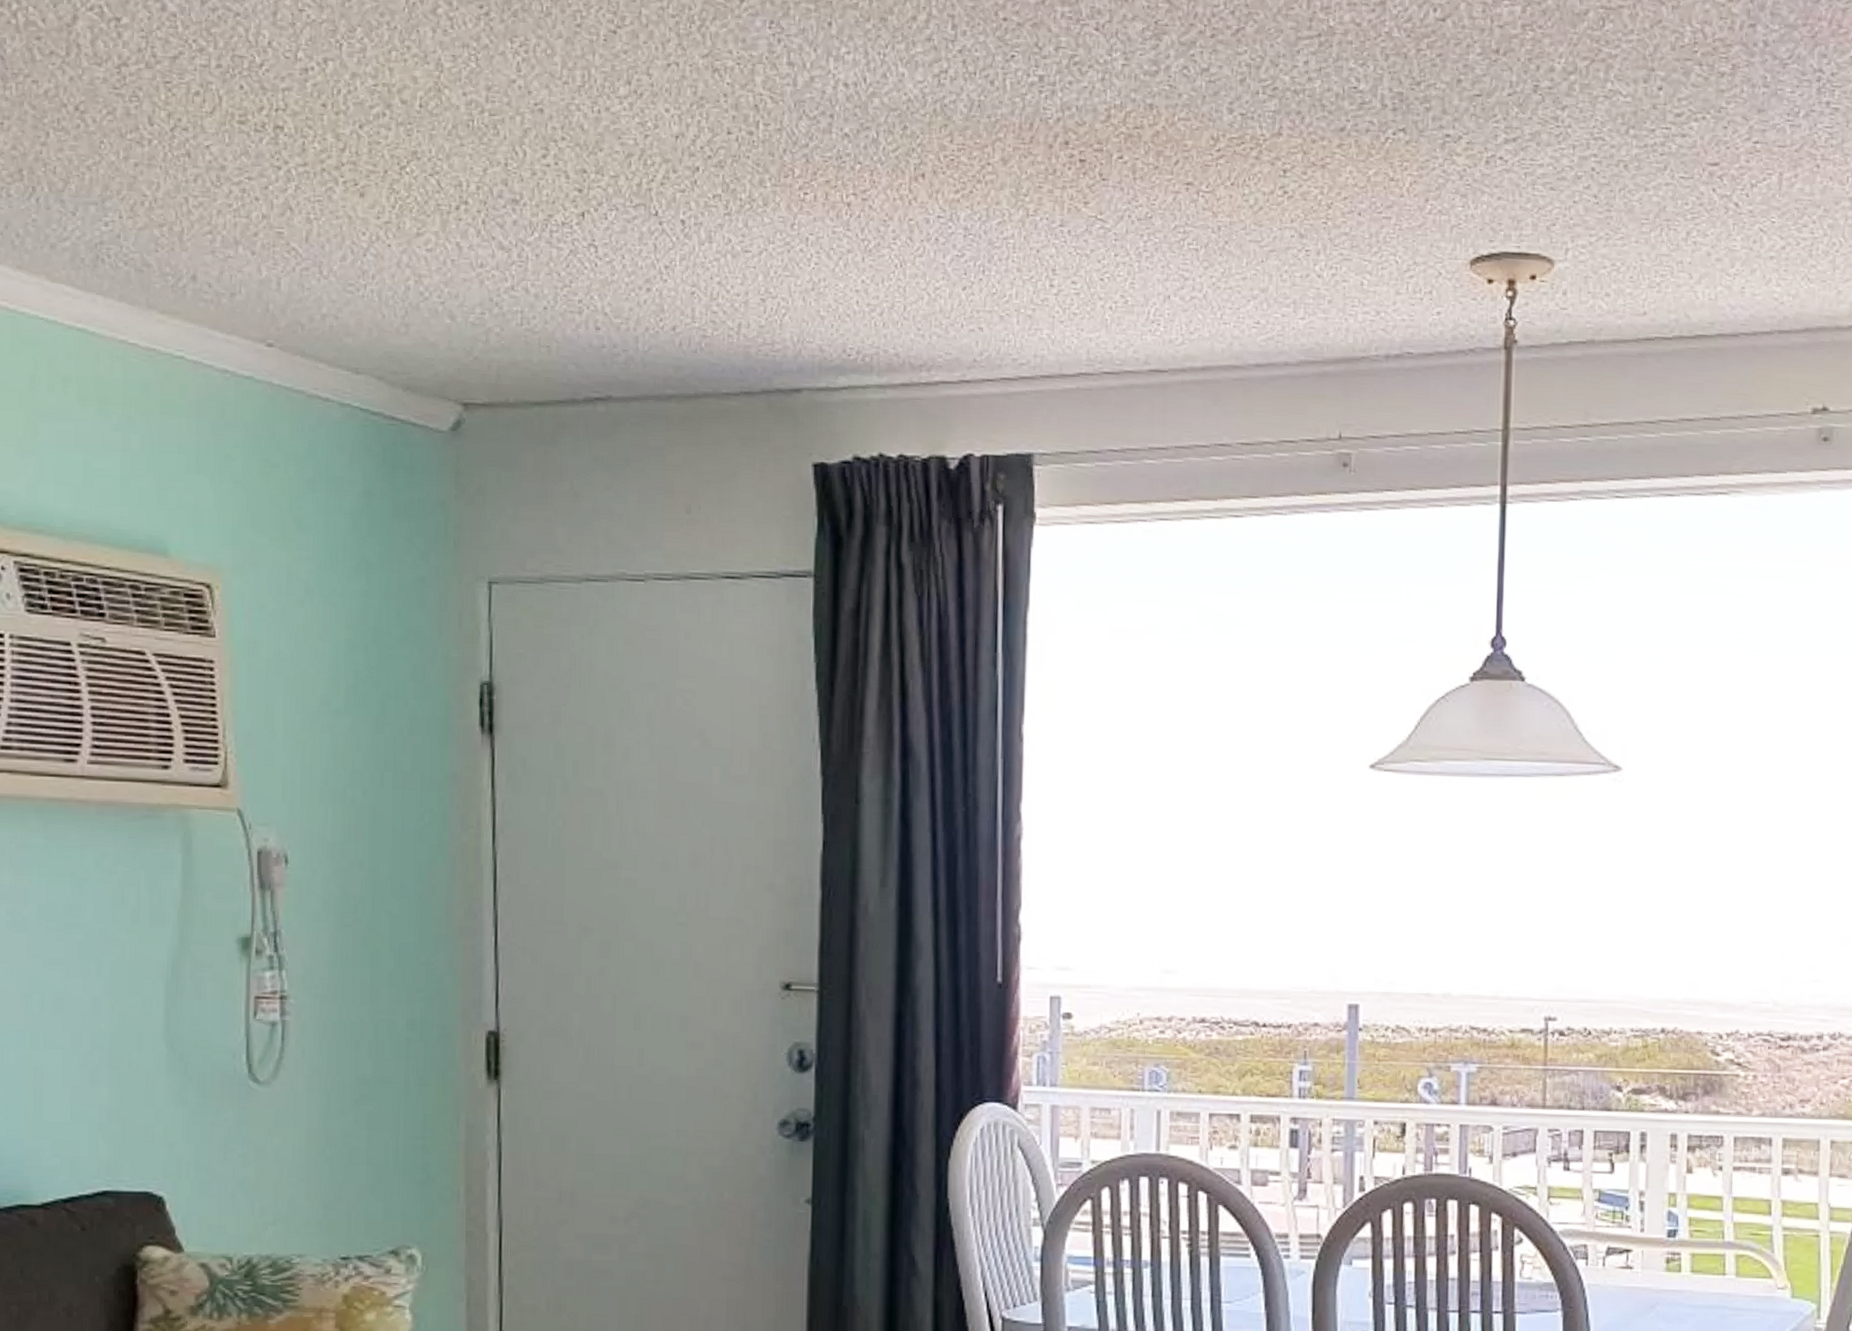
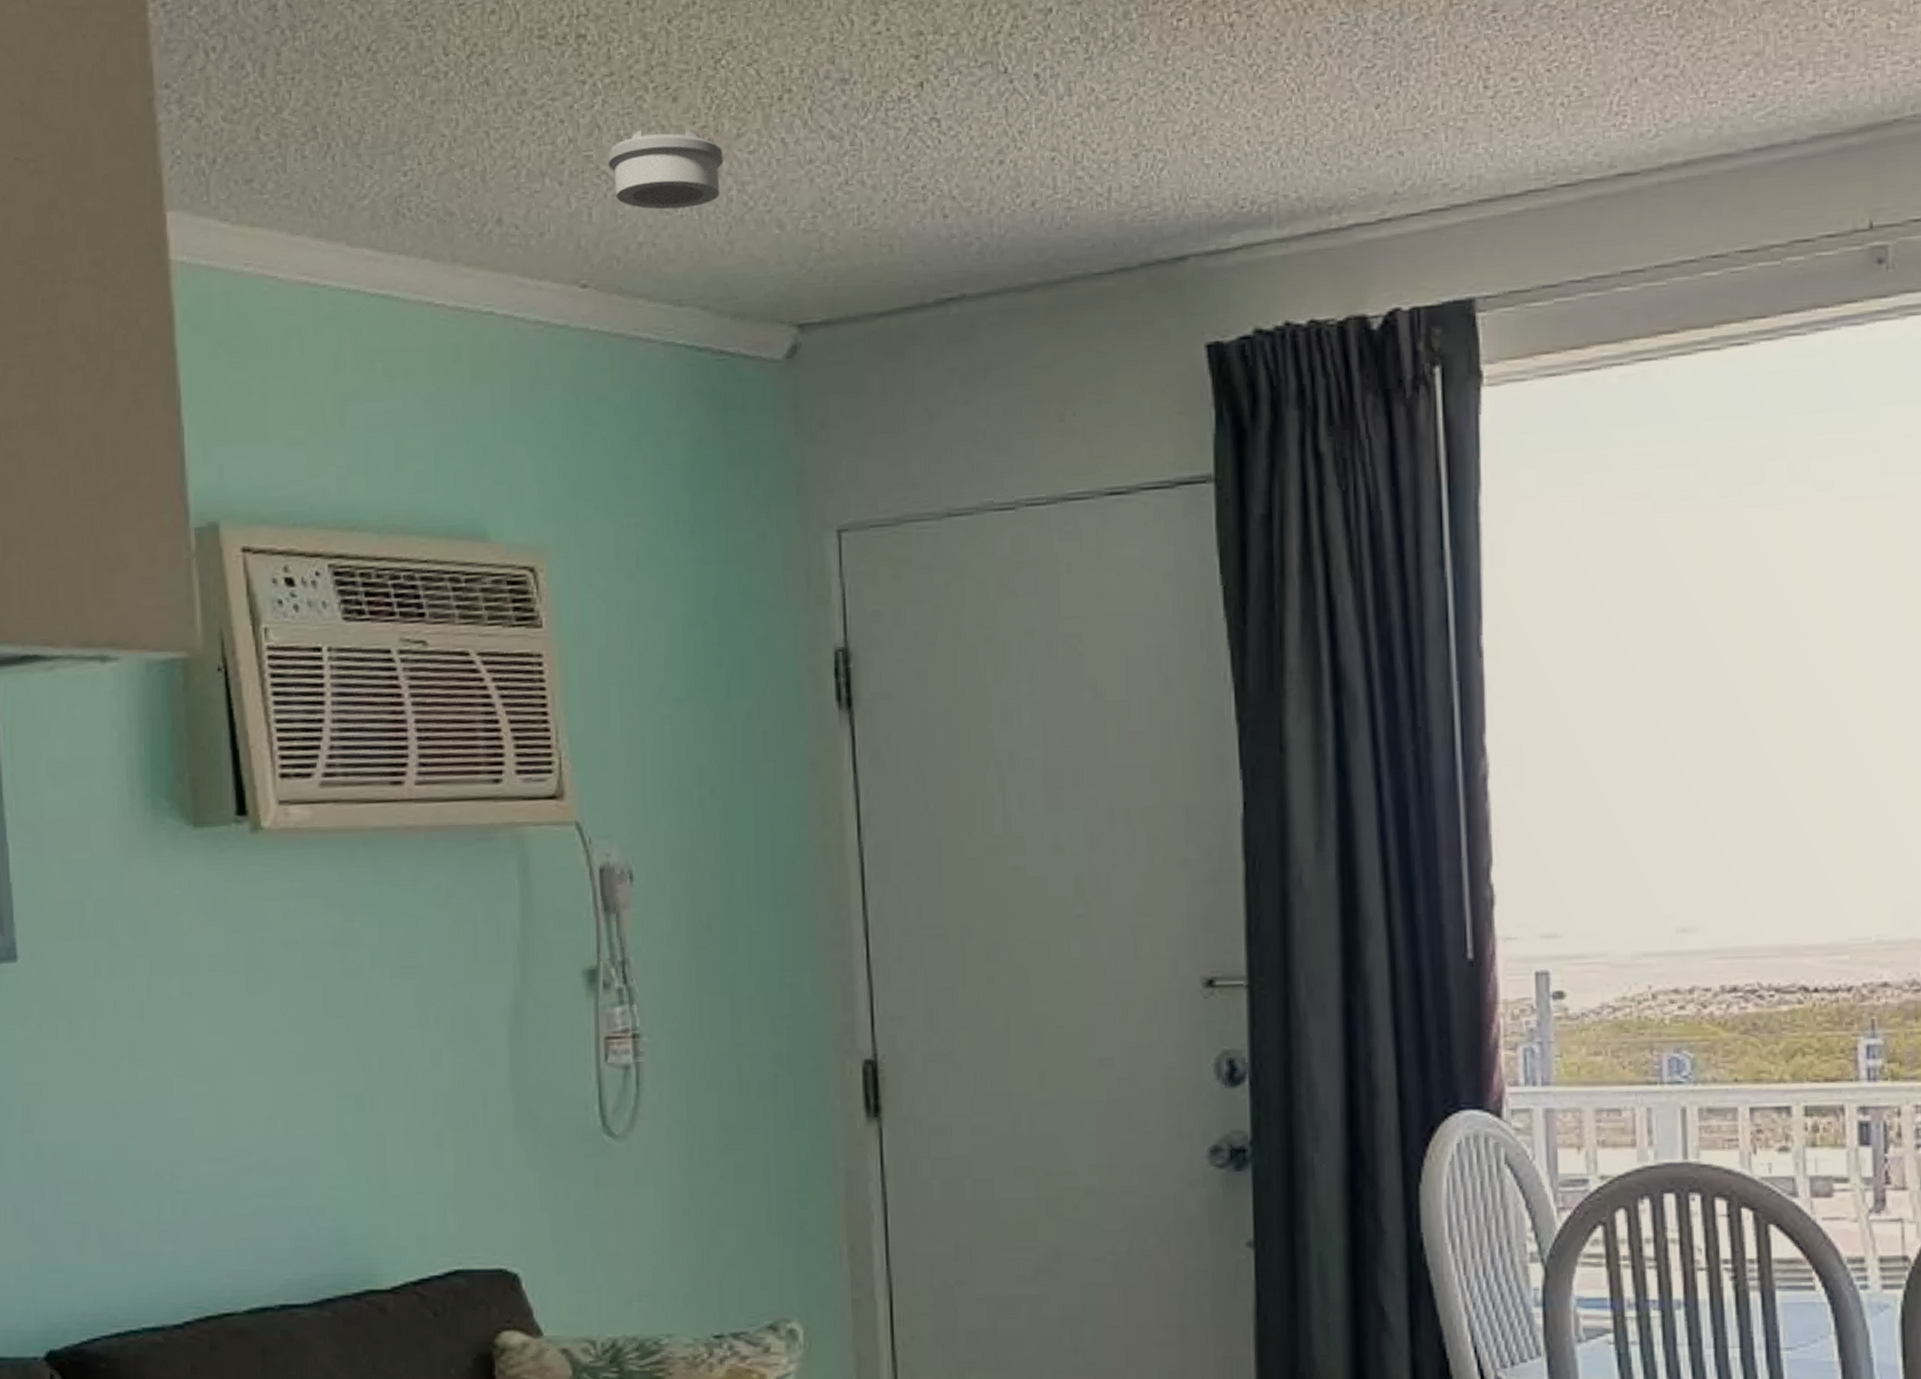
smoke detector: none [298,216,404,290] -> present [608,128,723,210]

